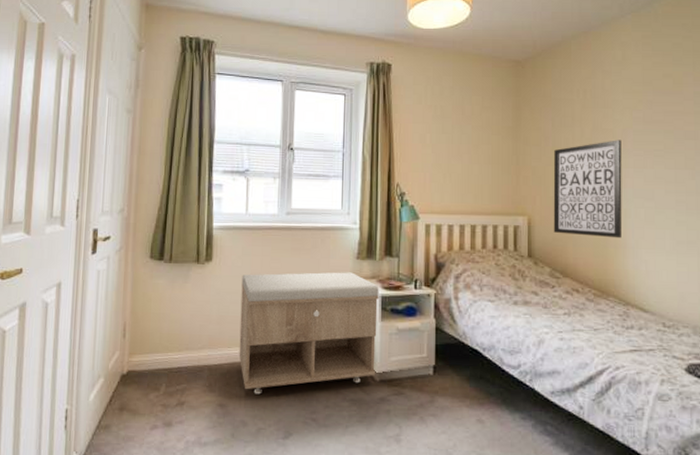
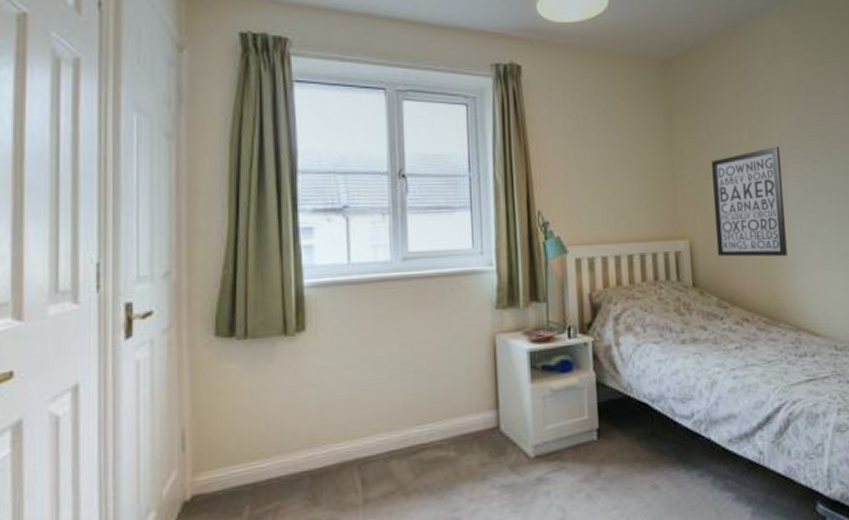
storage bench: present [239,272,379,395] -> none [348,326,530,499]

